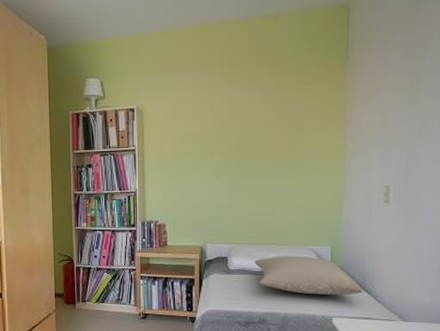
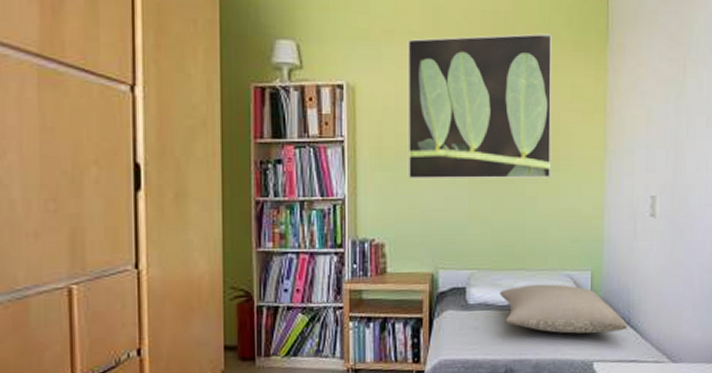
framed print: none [182,59,299,177] -> present [407,33,552,179]

